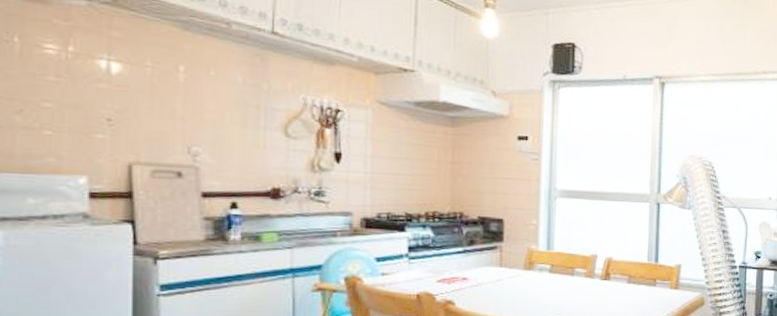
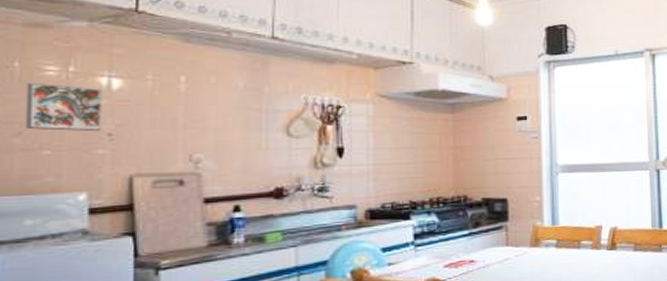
decorative tile: none [26,59,101,116] -> present [25,82,102,132]

